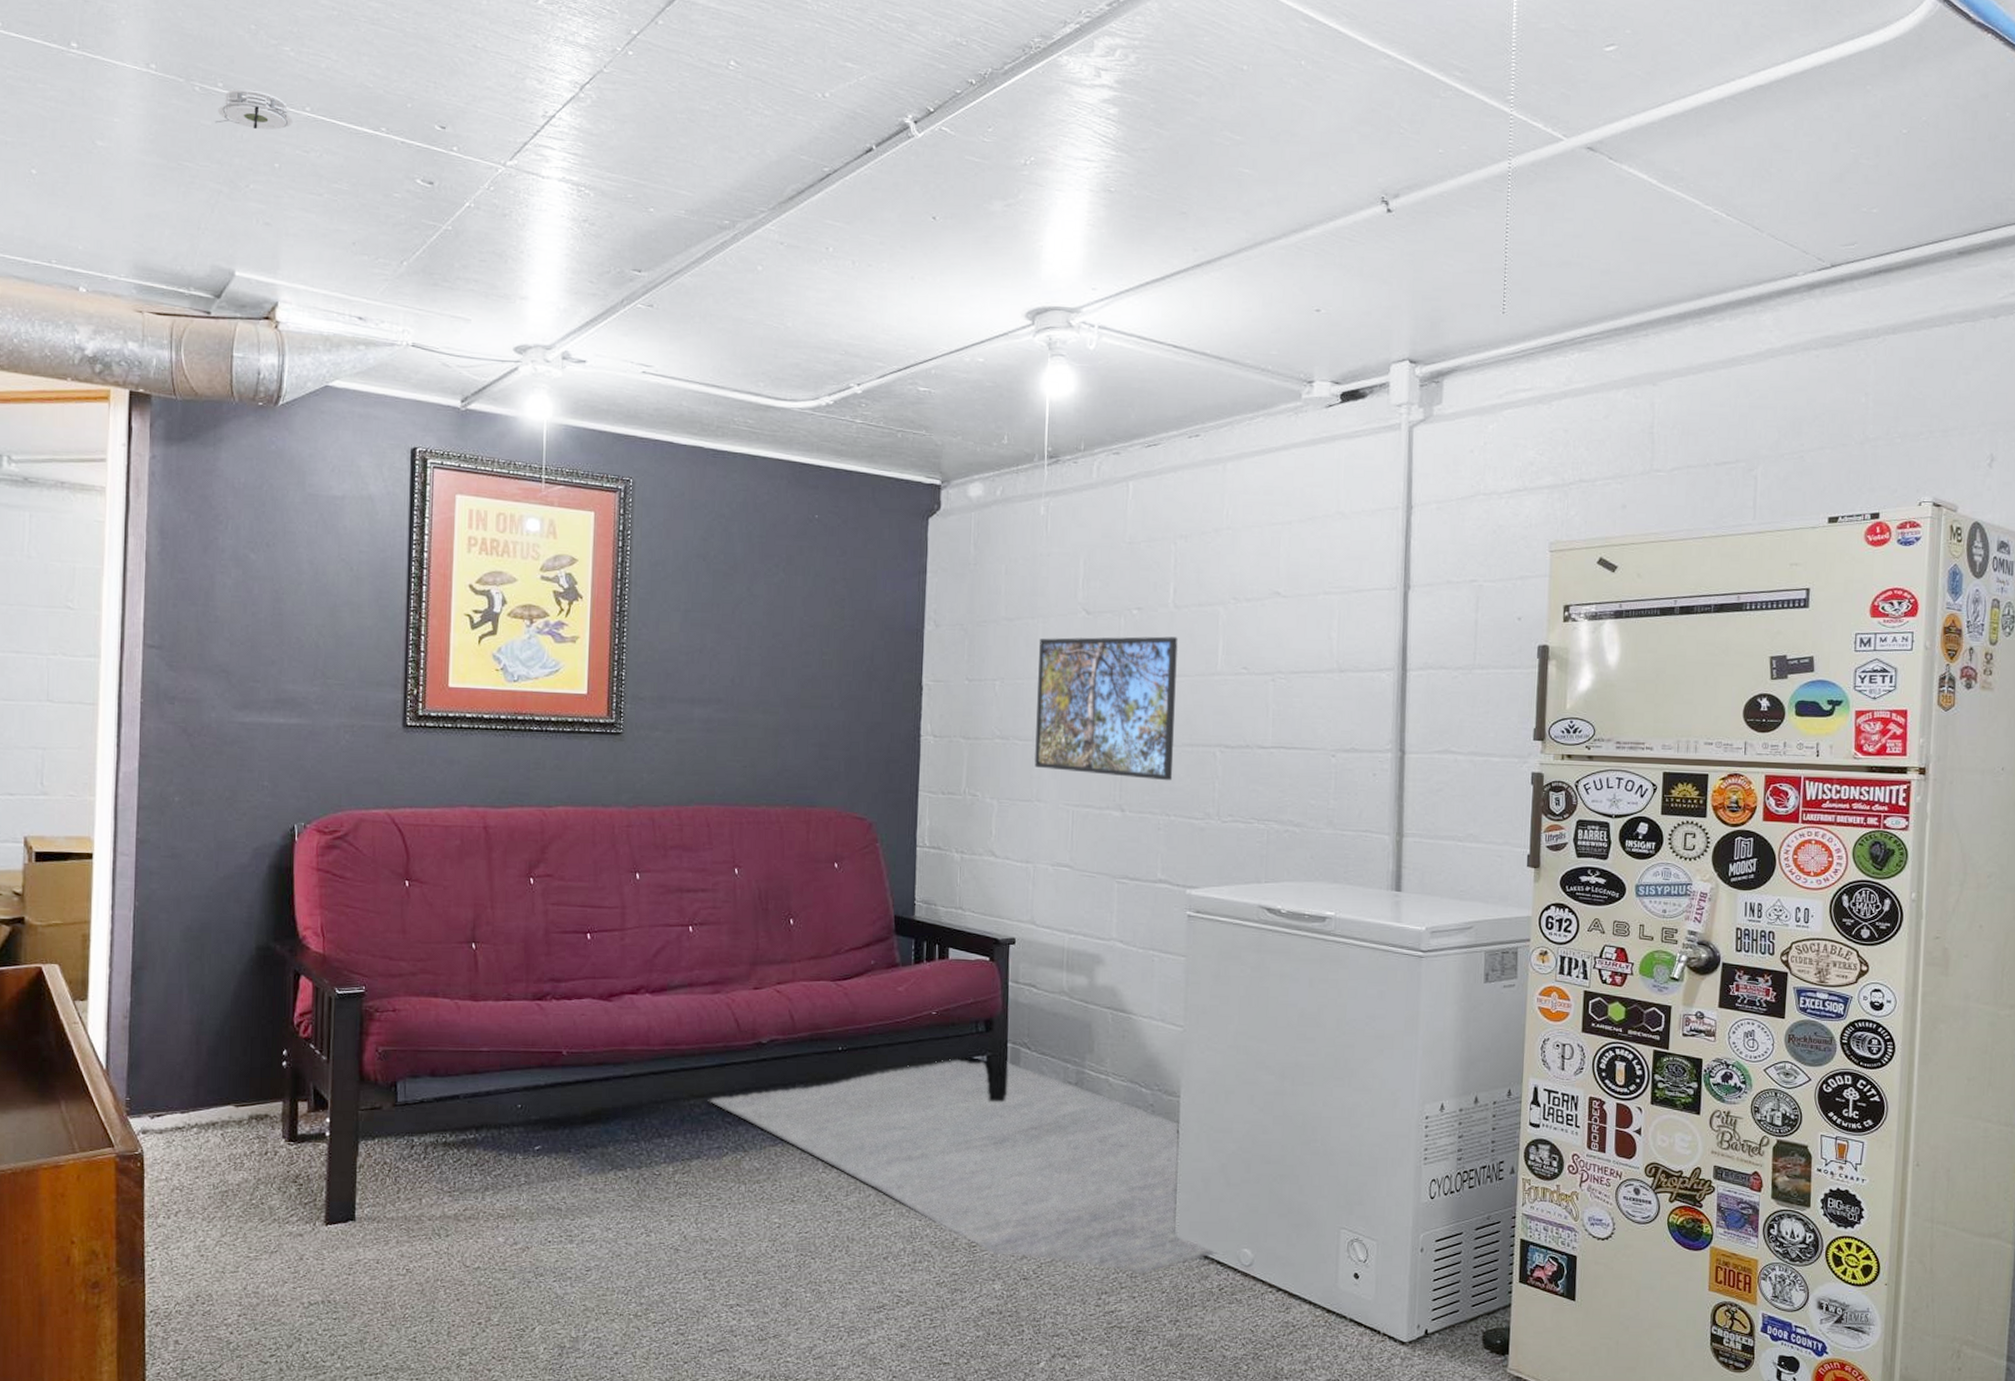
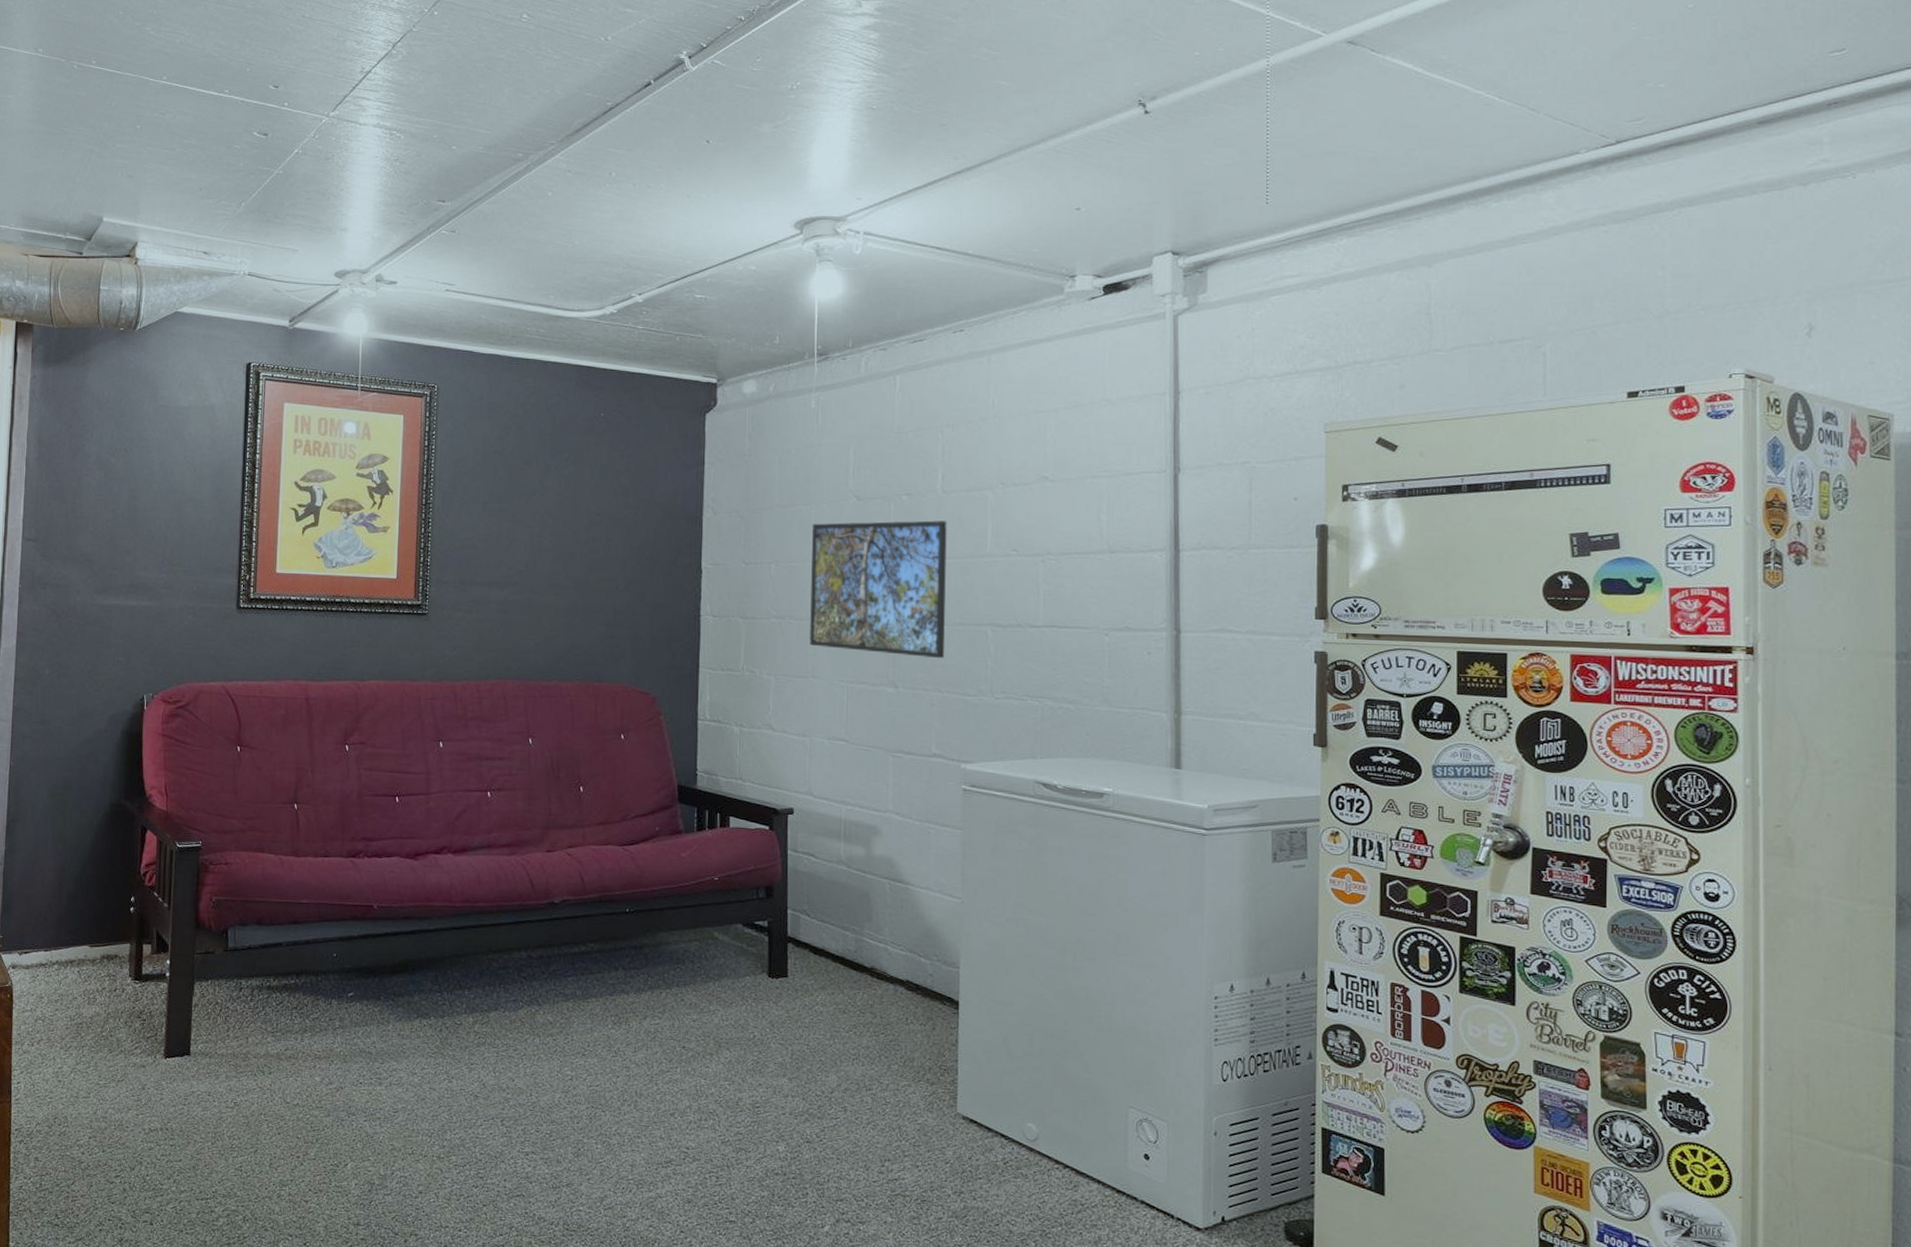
smoke detector: present [215,89,293,130] -> none [89,65,152,98]
rug: present [708,1059,1216,1275] -> none [505,923,1000,1145]

